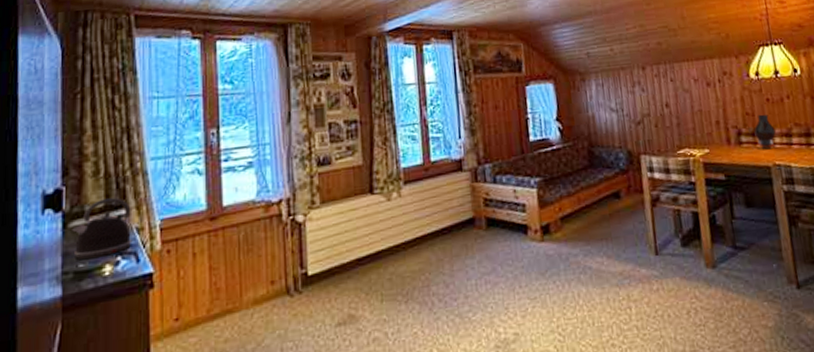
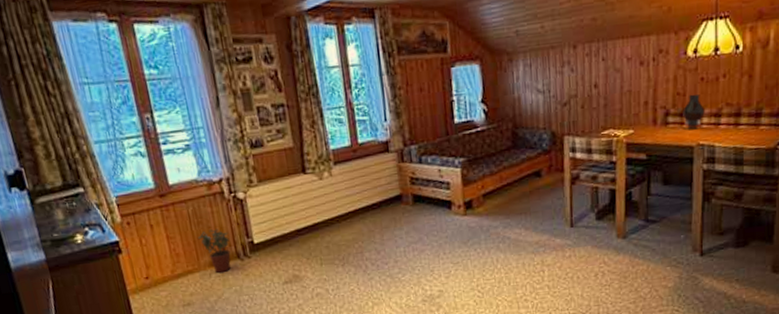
kettle: present [72,198,134,260] -> none [39,178,96,231]
potted plant: none [244,257,280,314] -> present [197,229,231,274]

